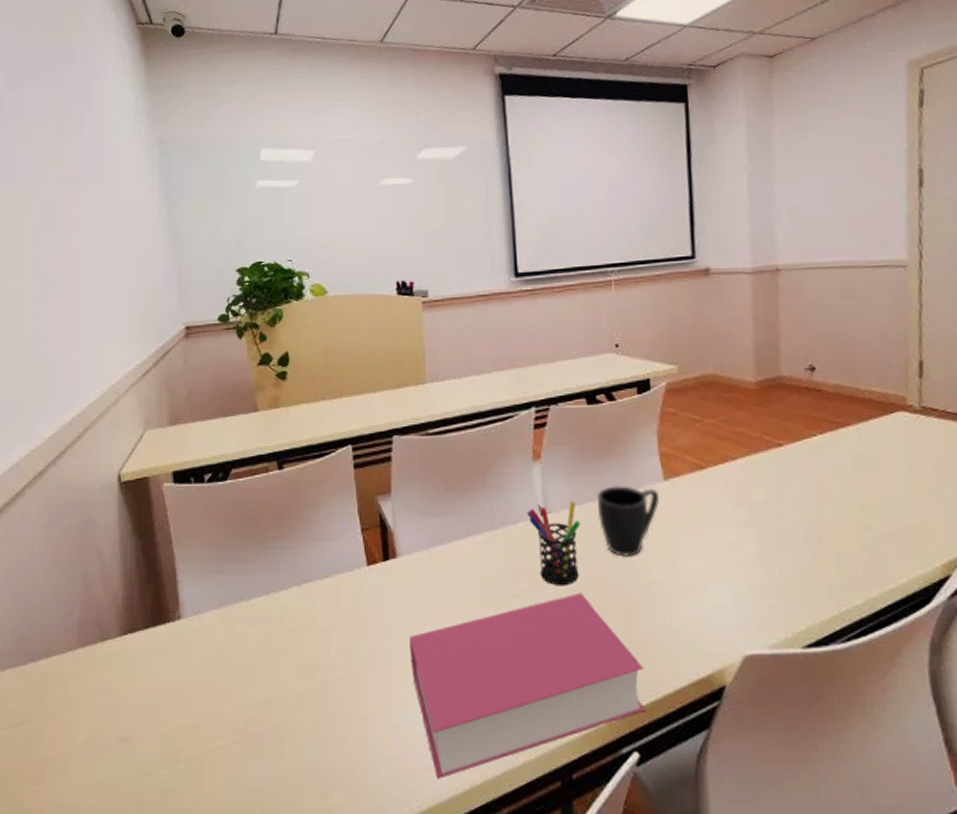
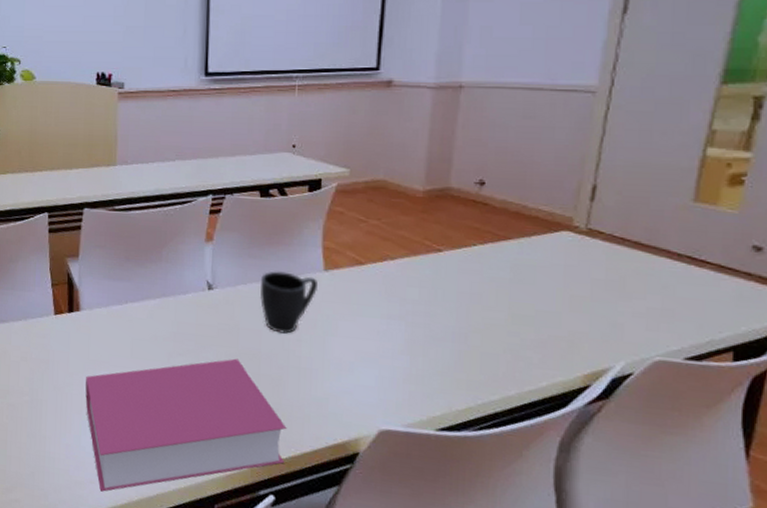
pen holder: present [527,501,581,586] -> none [196,280,244,352]

